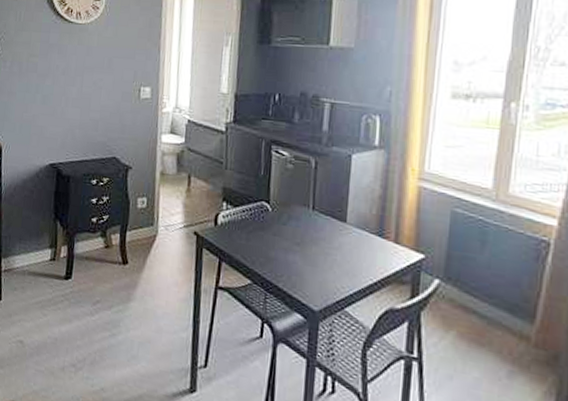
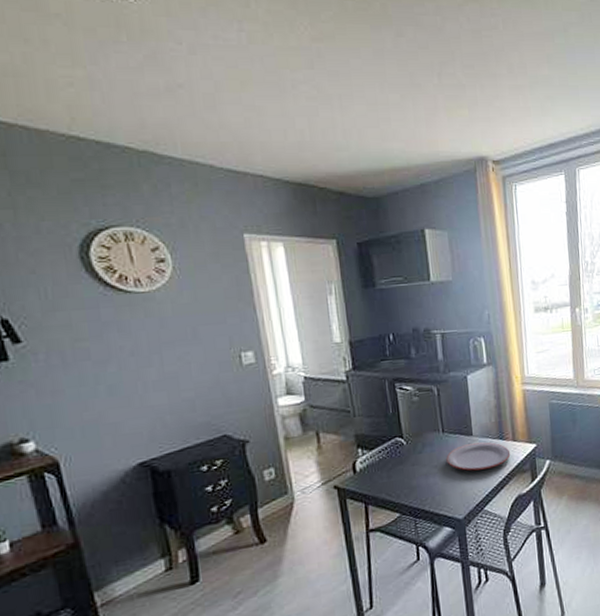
plate: none [311,230,389,267] -> present [446,442,511,471]

